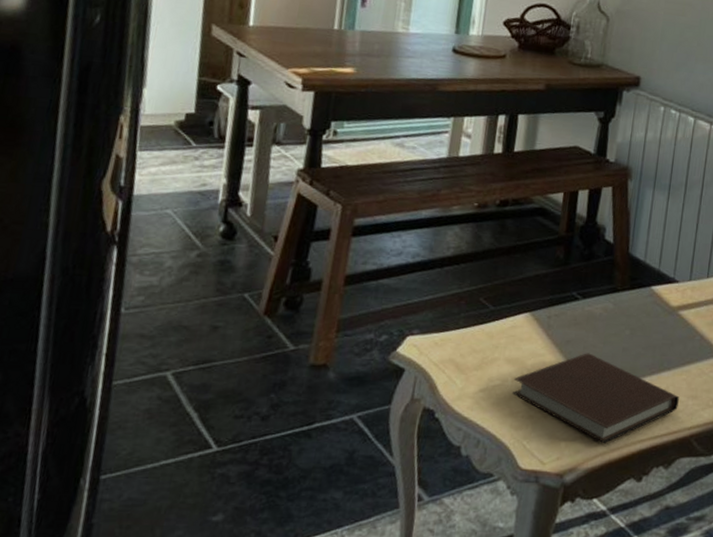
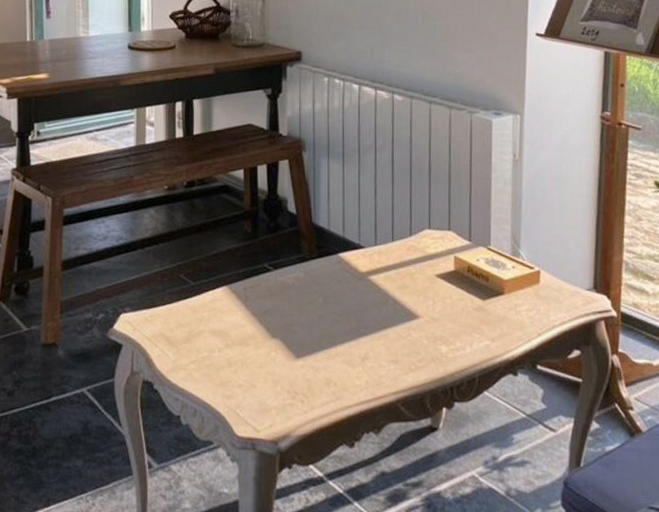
notebook: present [513,353,679,444] -> none [220,322,380,411]

